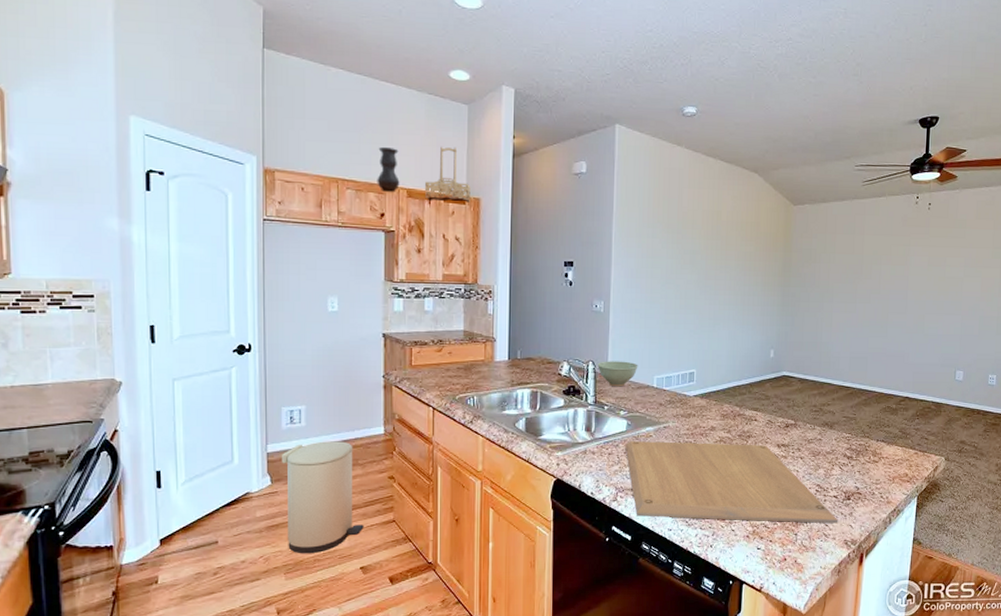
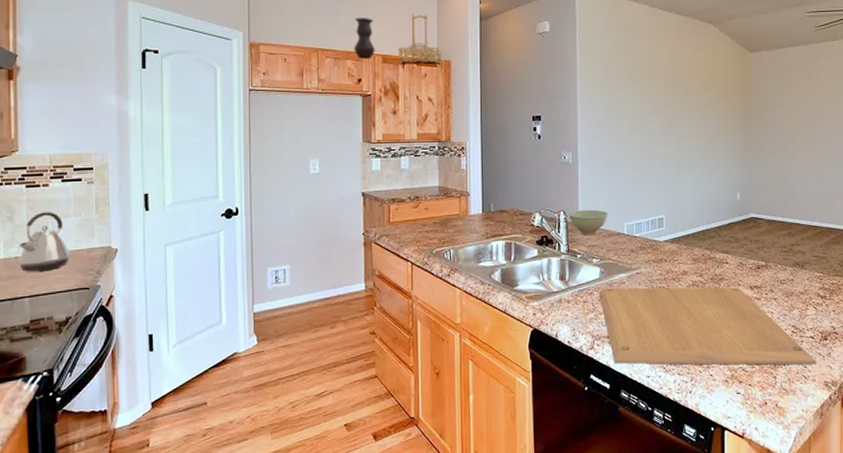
kettle: none [14,340,72,402] -> present [18,212,71,272]
pedal bin: present [282,441,364,553] -> none [268,299,347,412]

